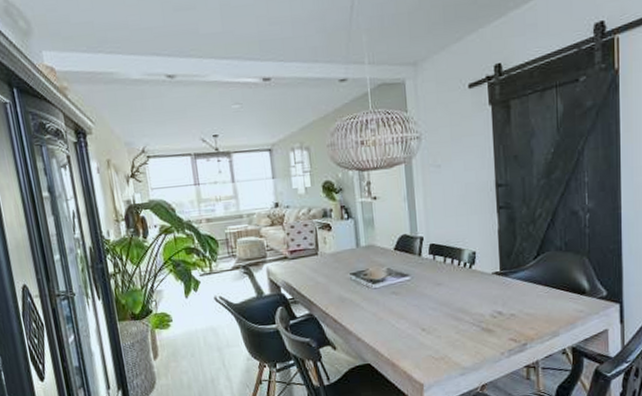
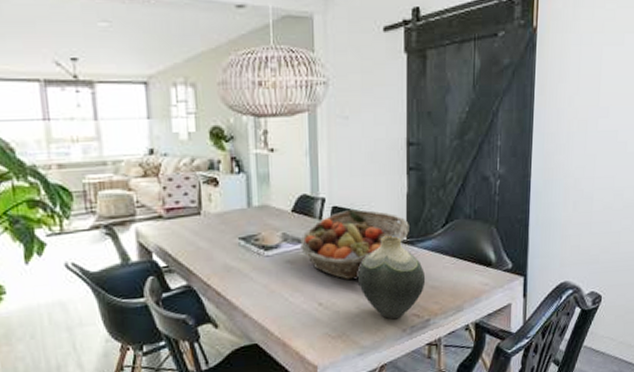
fruit basket: none [403,246,502,309] -> present [300,209,409,280]
vase: none [456,268,521,343] -> present [358,236,426,319]

